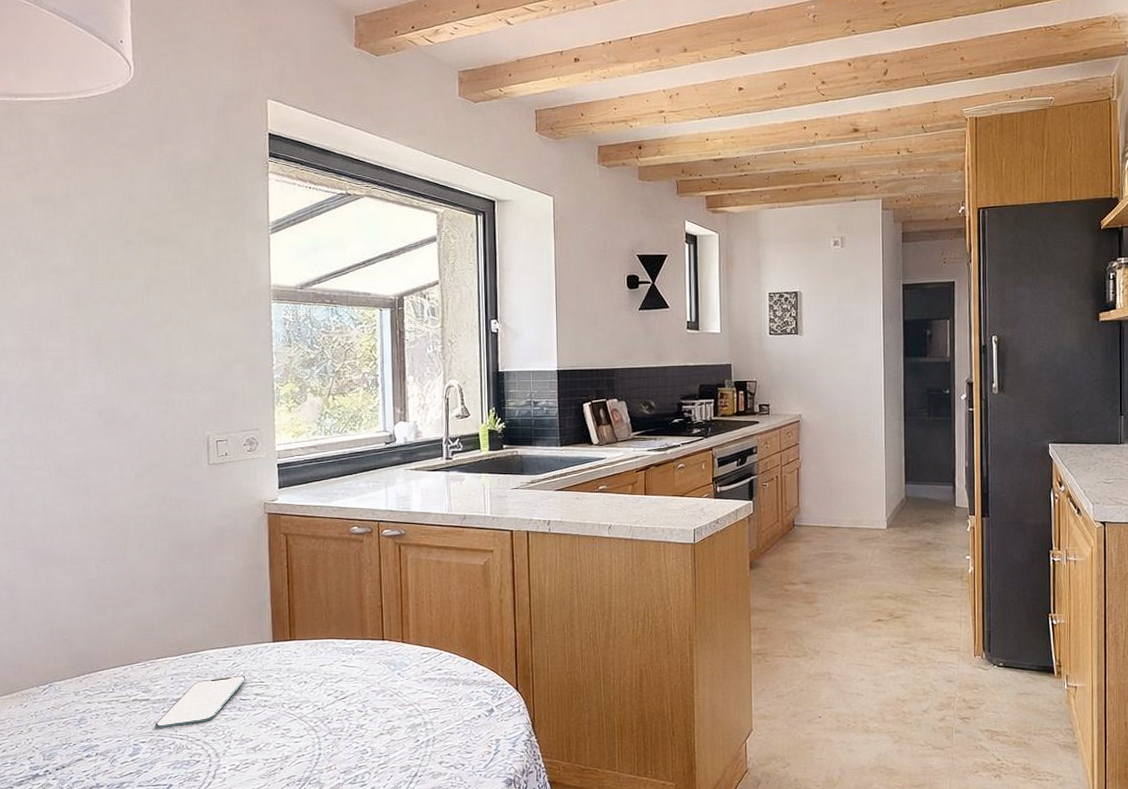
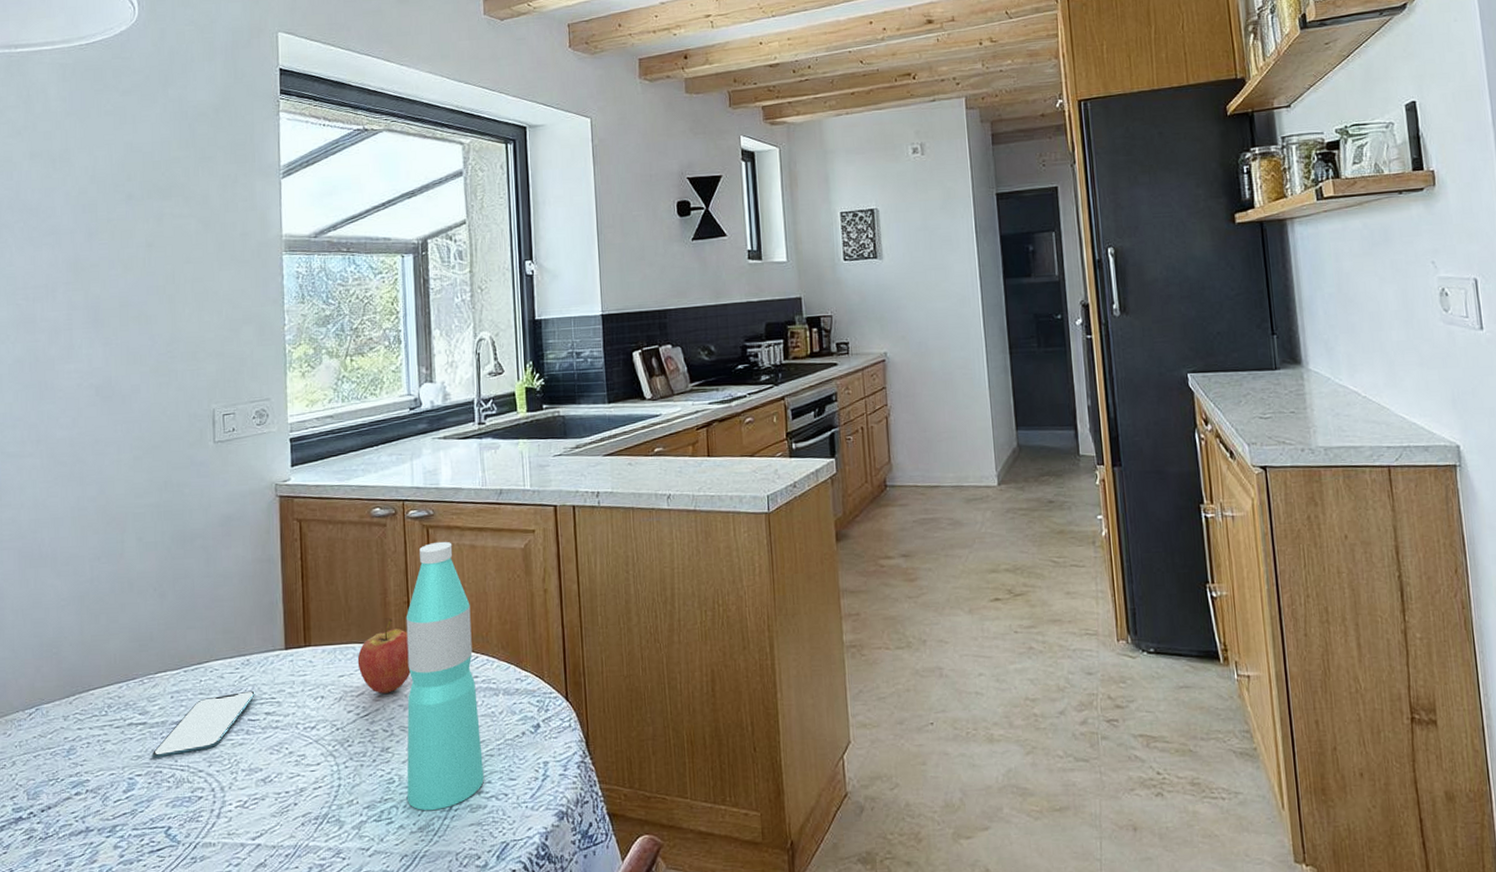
fruit: none [336,620,383,681] -> present [357,619,411,694]
water bottle: none [378,557,444,776] -> present [406,541,484,811]

